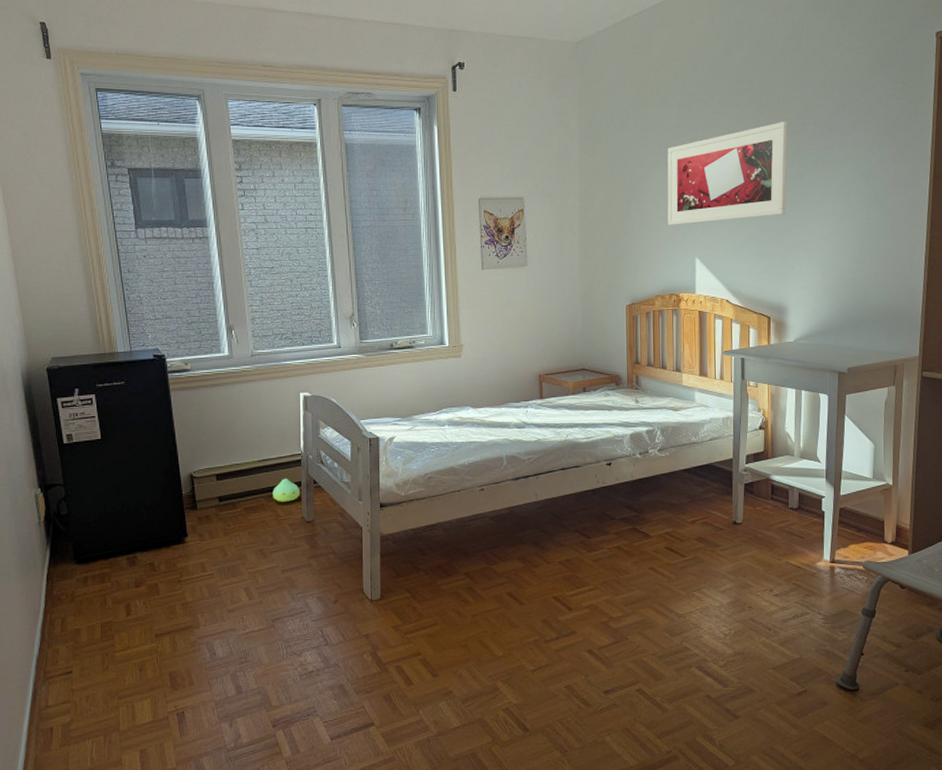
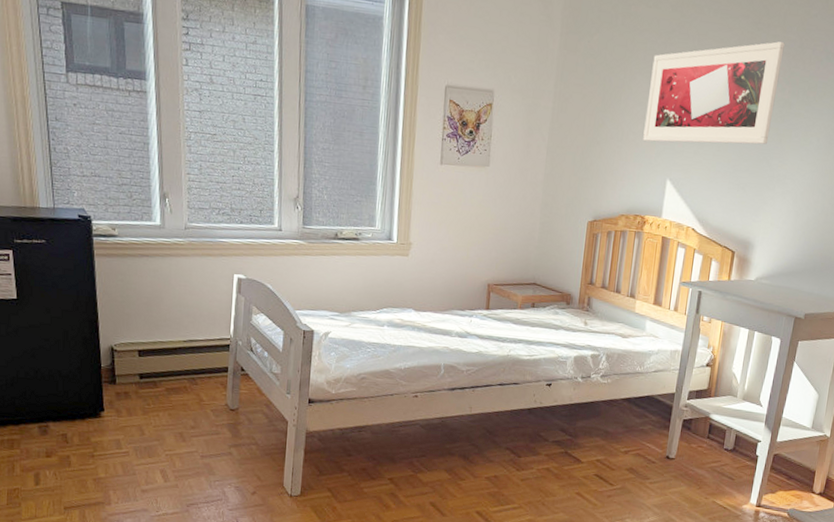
plush toy: present [273,478,300,502] -> none [197,362,227,387]

